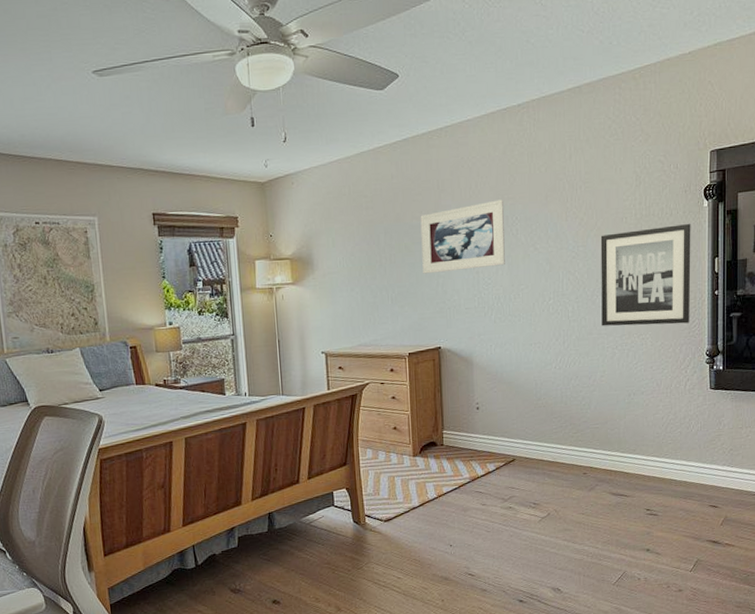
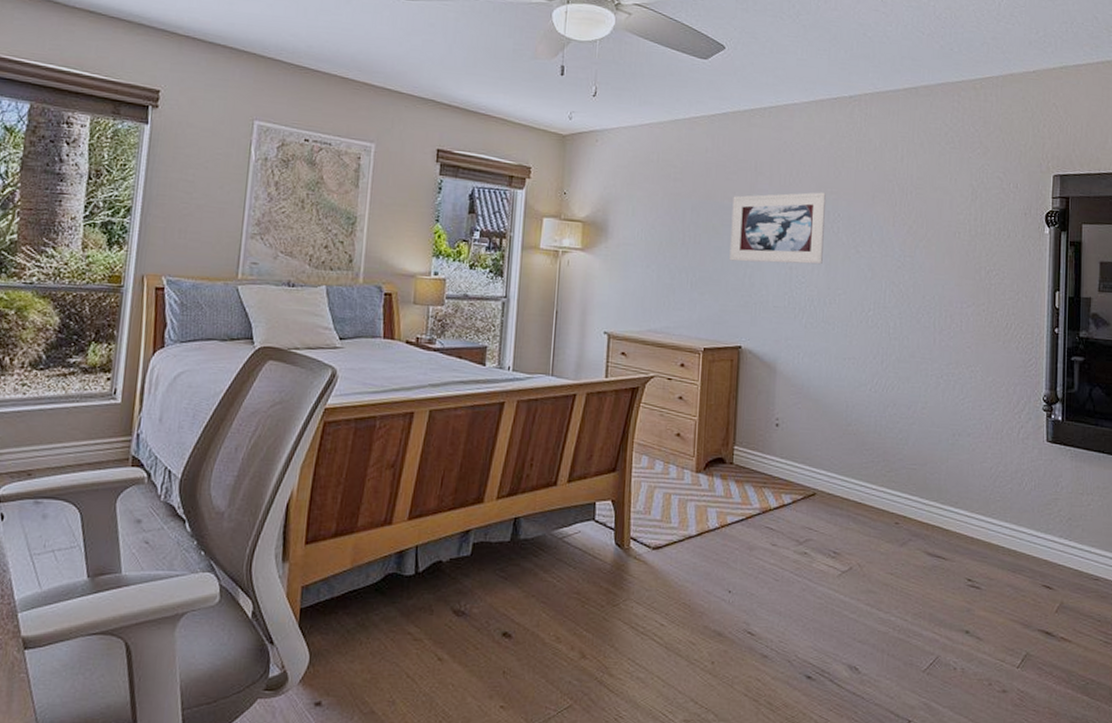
wall art: present [600,224,691,326] -> none [926,247,1030,361]

